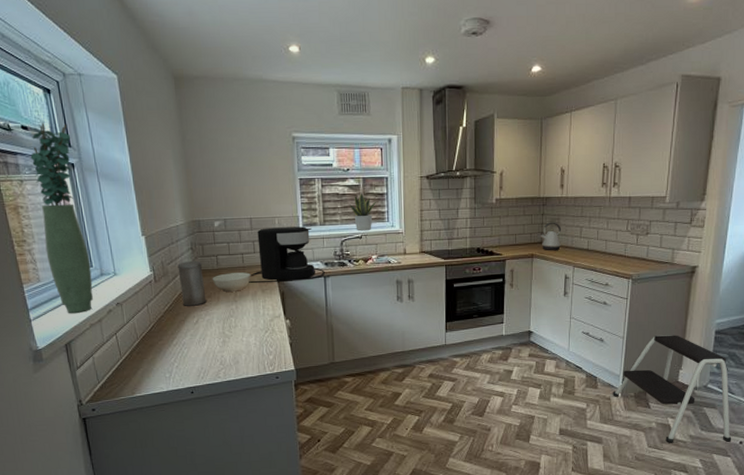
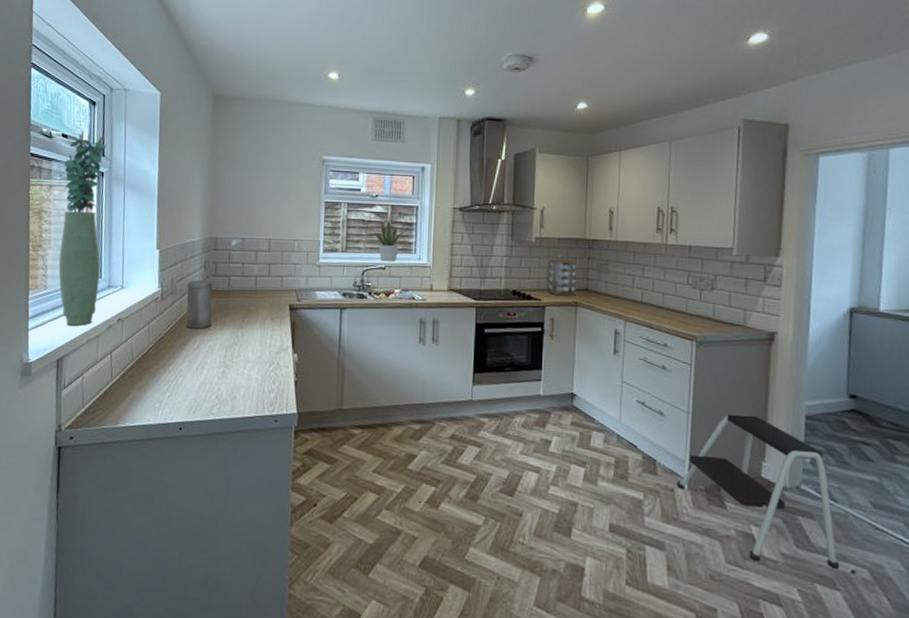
bowl: present [212,272,251,292] -> none [220,296,262,317]
coffee maker: present [249,226,325,284] -> none [259,250,342,311]
spice rack: none [506,212,533,250] -> present [546,254,577,297]
kettle: present [540,222,562,251] -> none [585,267,611,301]

